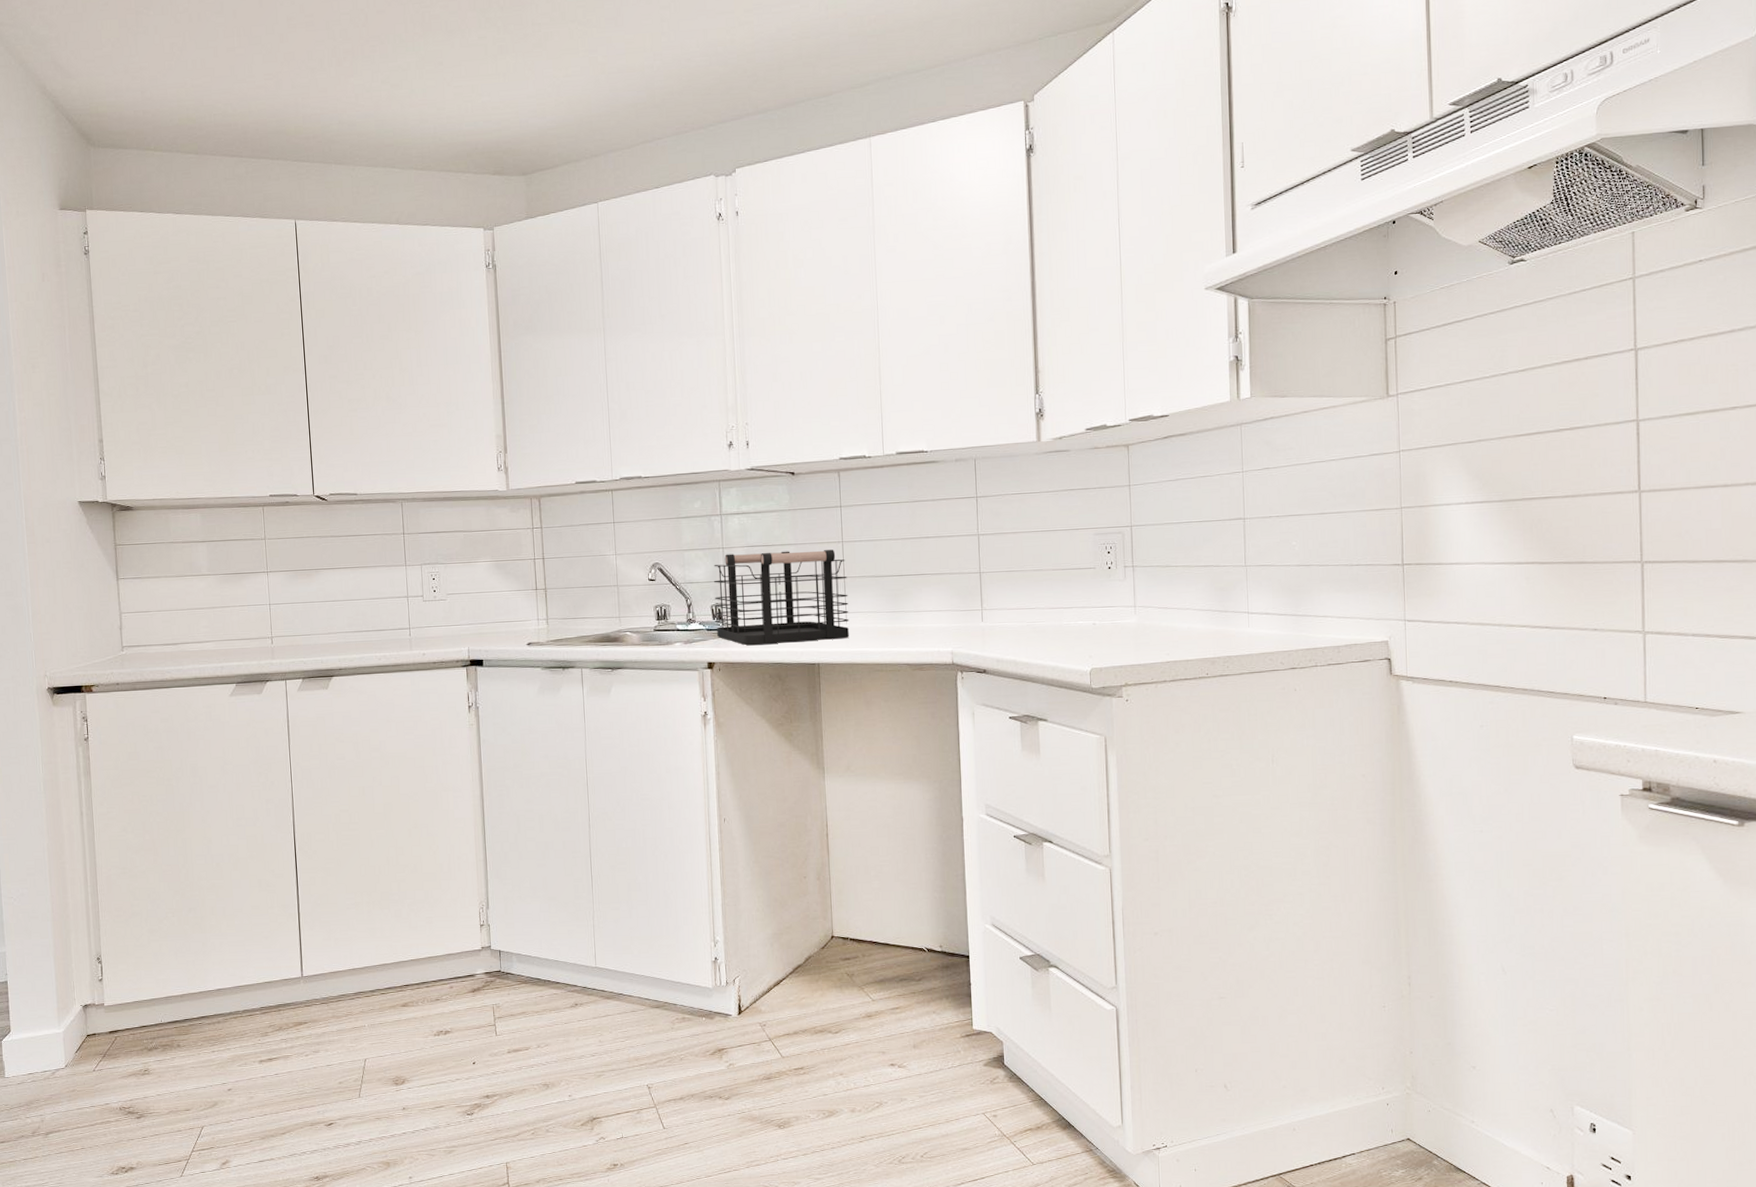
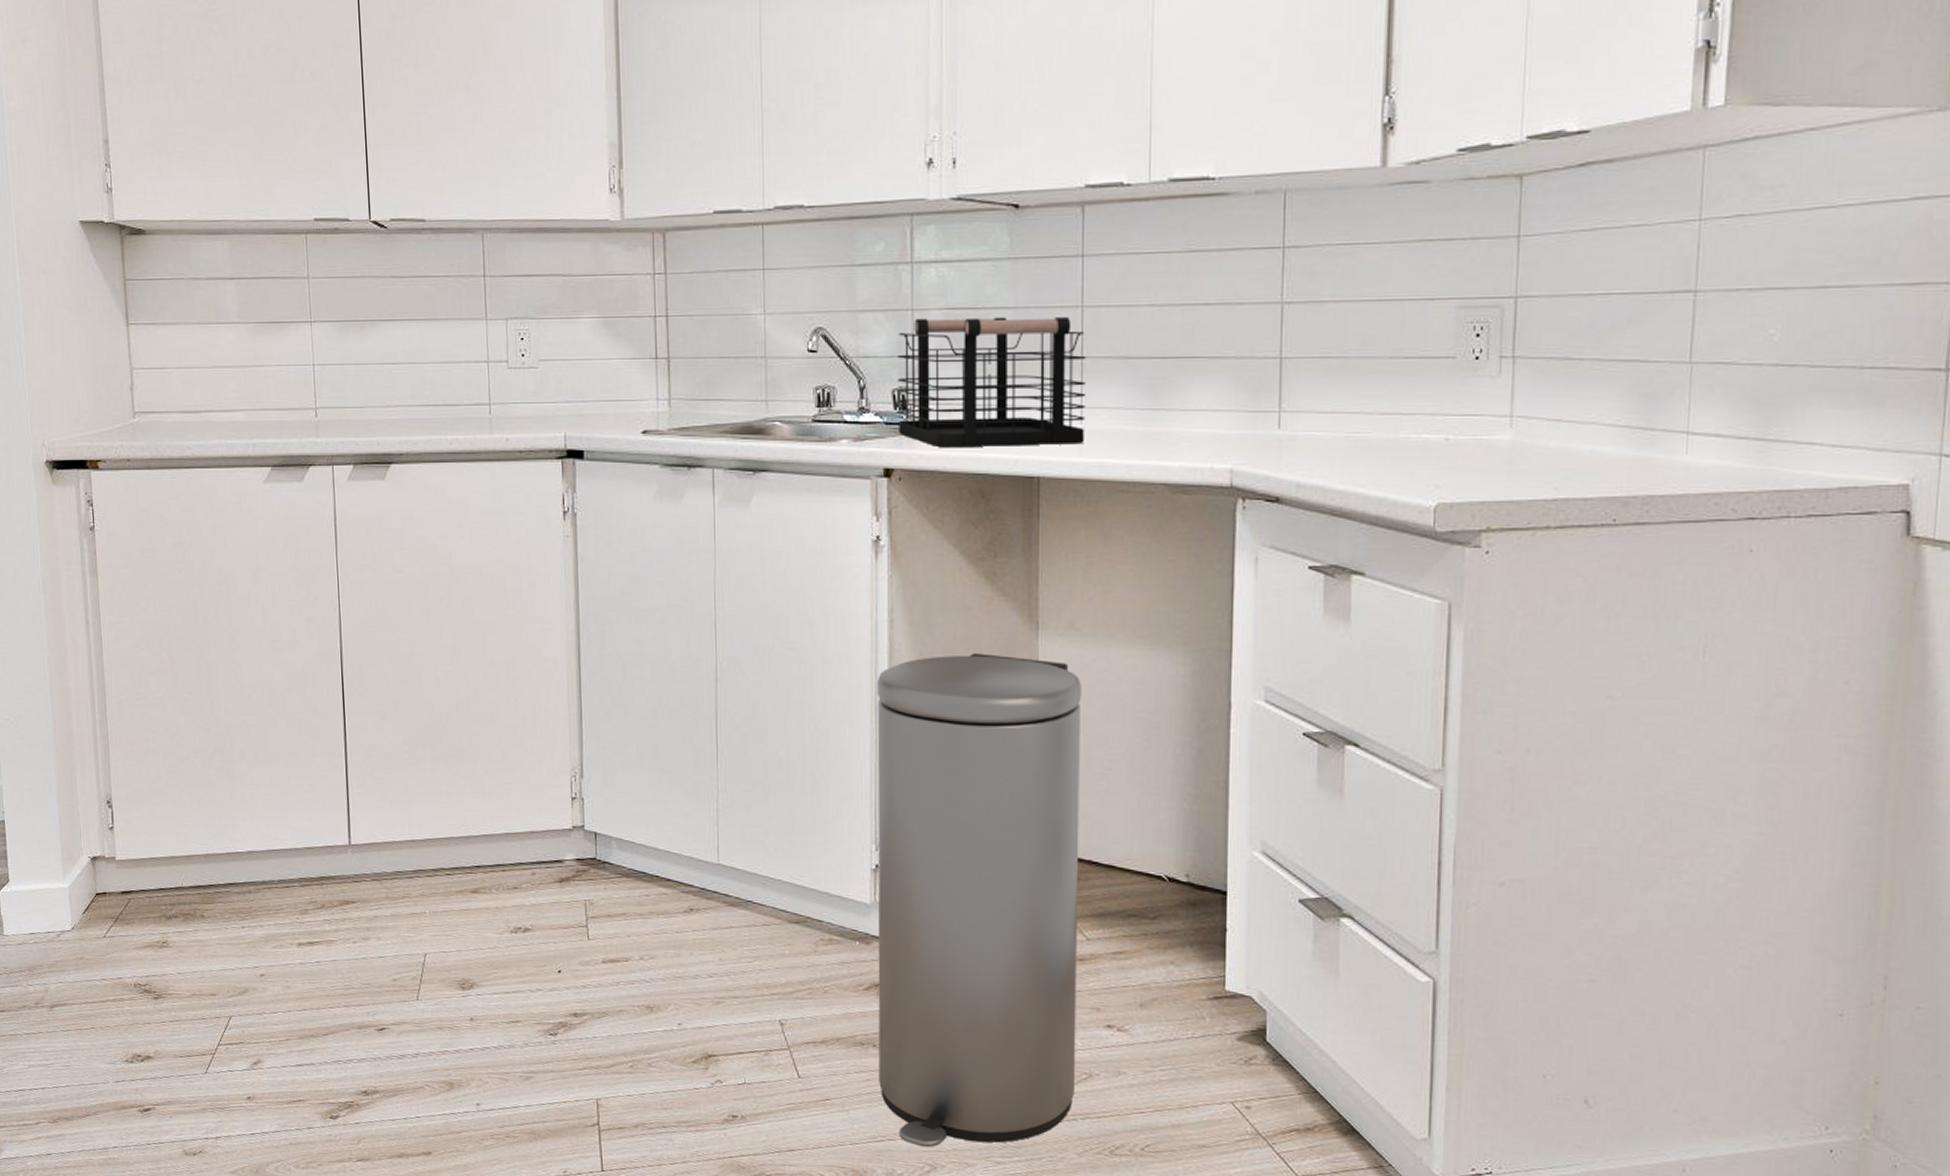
pedal bin: none [709,793,871,1173] -> present [876,653,1082,1148]

